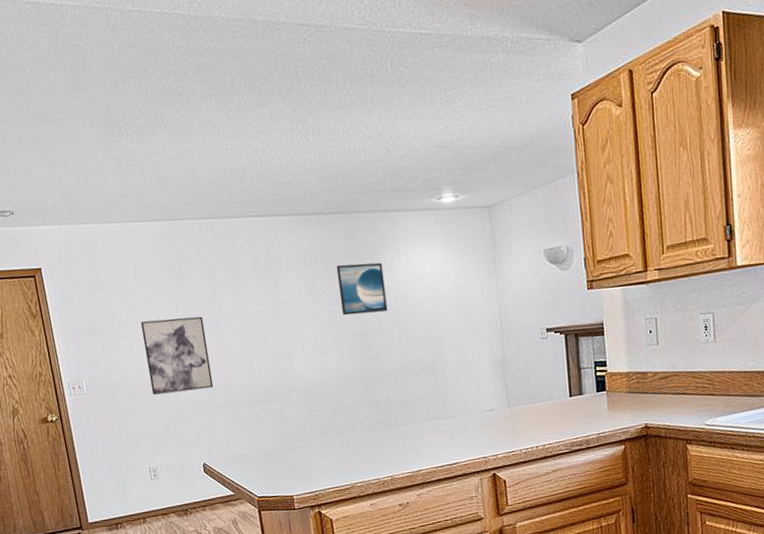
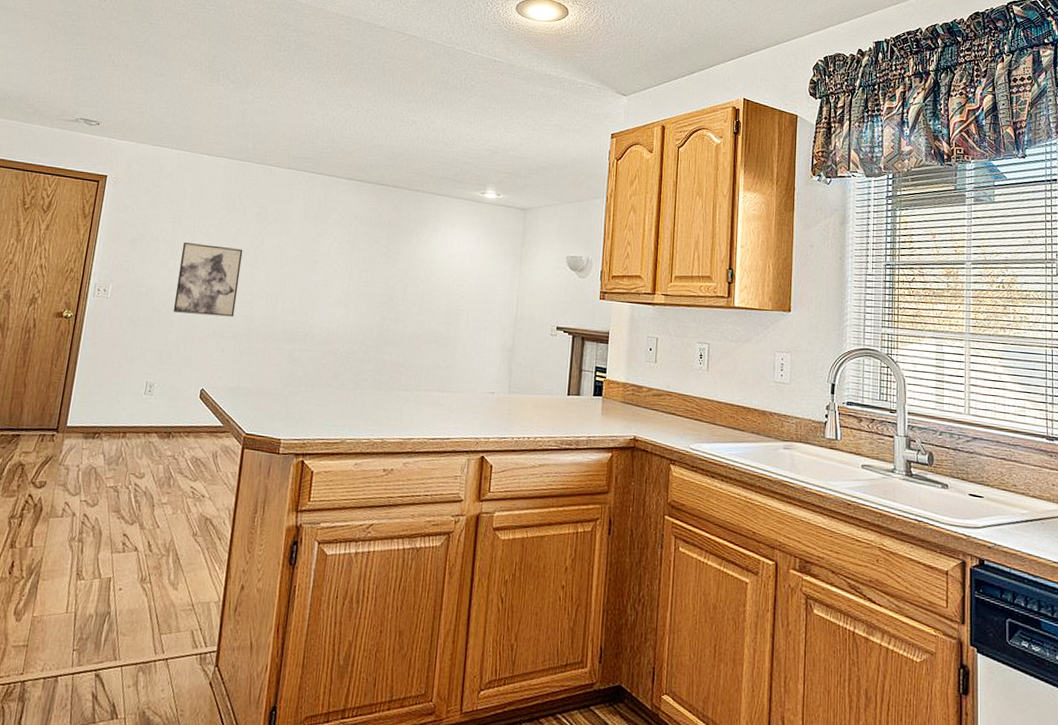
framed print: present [336,262,388,316] -> none [373,230,420,281]

